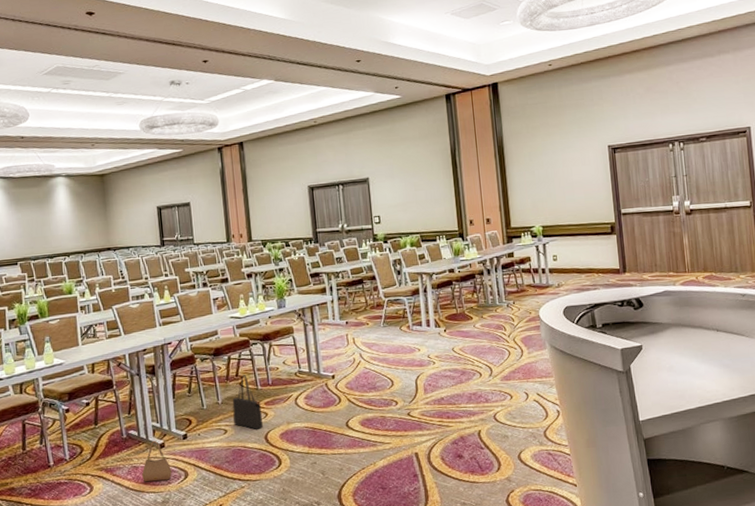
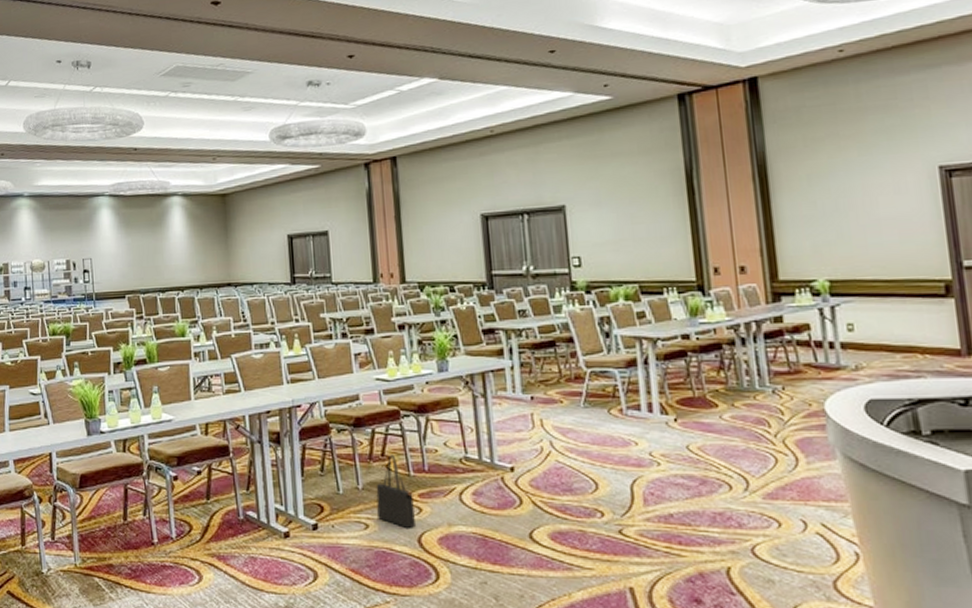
handbag: present [142,440,173,483] -> none [261,527,299,580]

